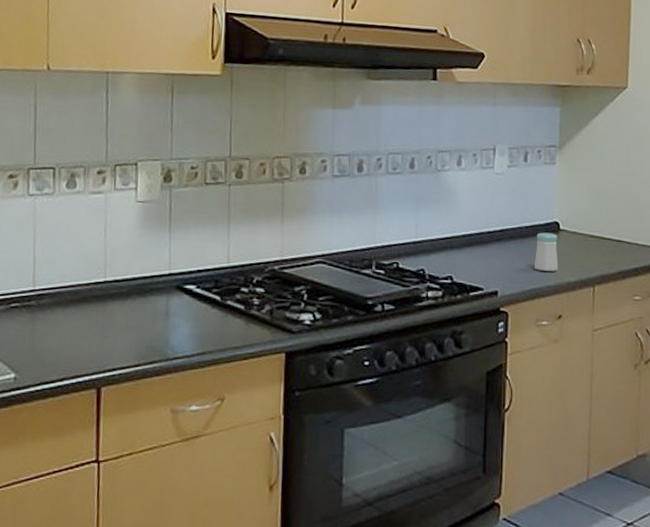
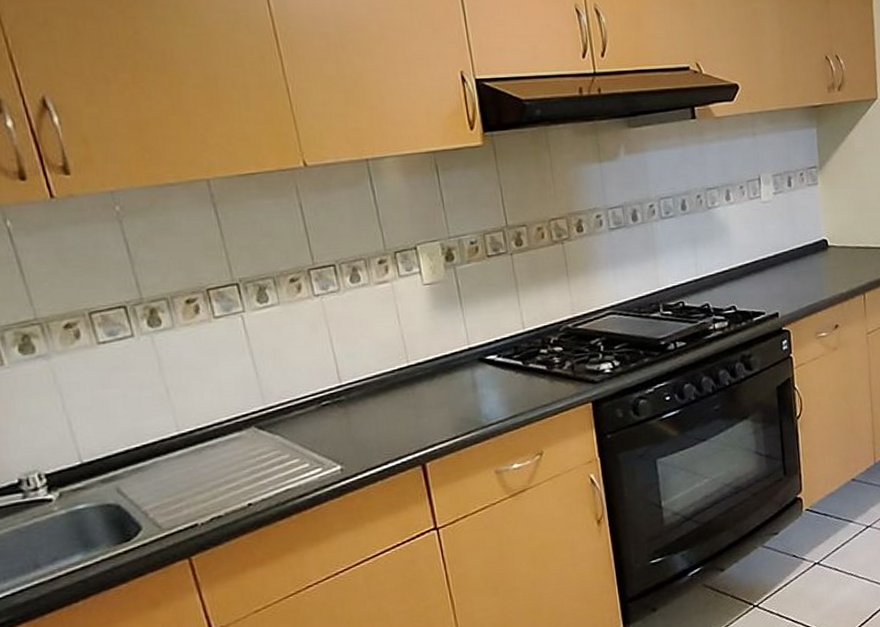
salt shaker: present [535,232,558,272] -> none [807,250,831,288]

